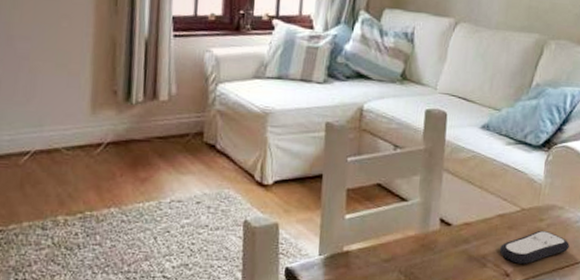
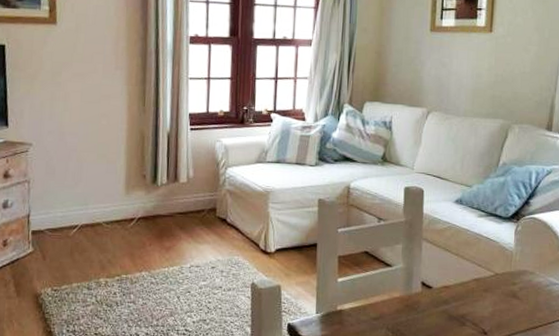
remote control: present [500,230,569,264] -> none [477,293,542,323]

